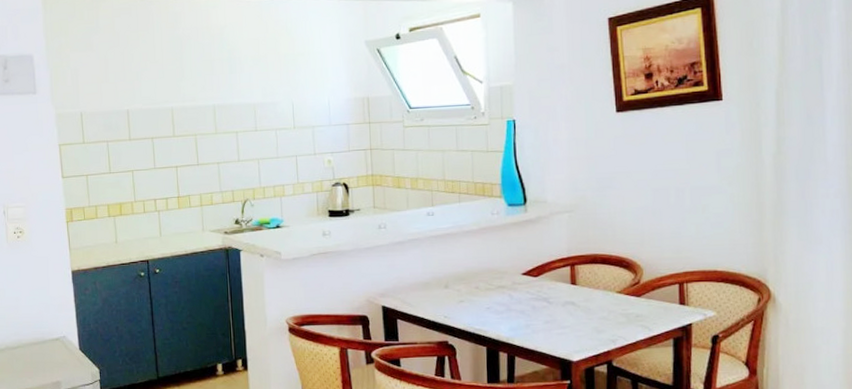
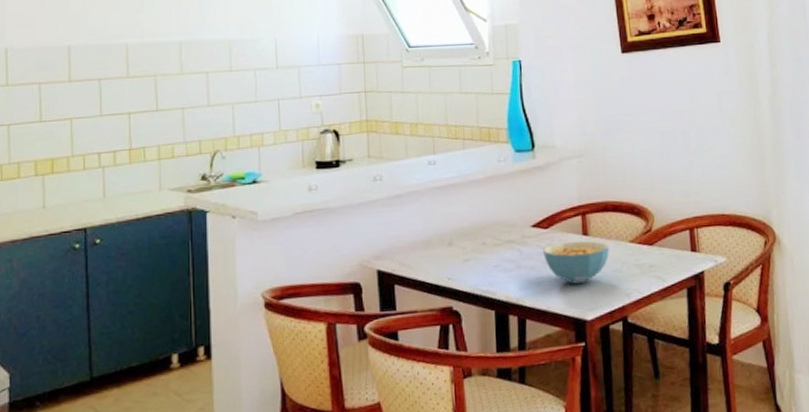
cereal bowl: none [532,289,597,328] -> present [543,241,609,284]

